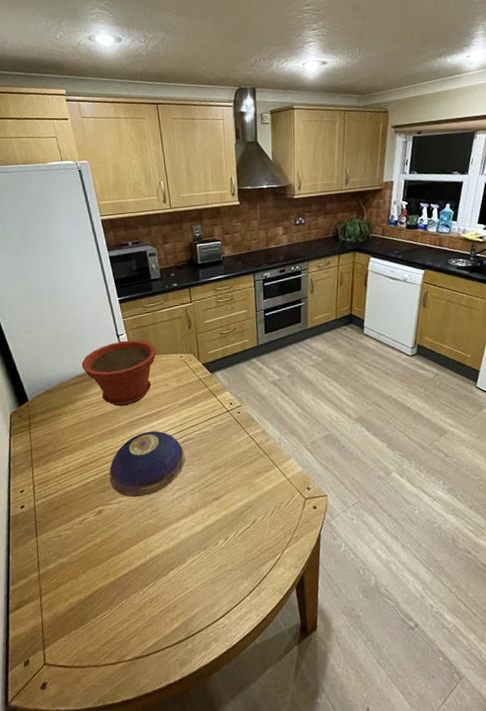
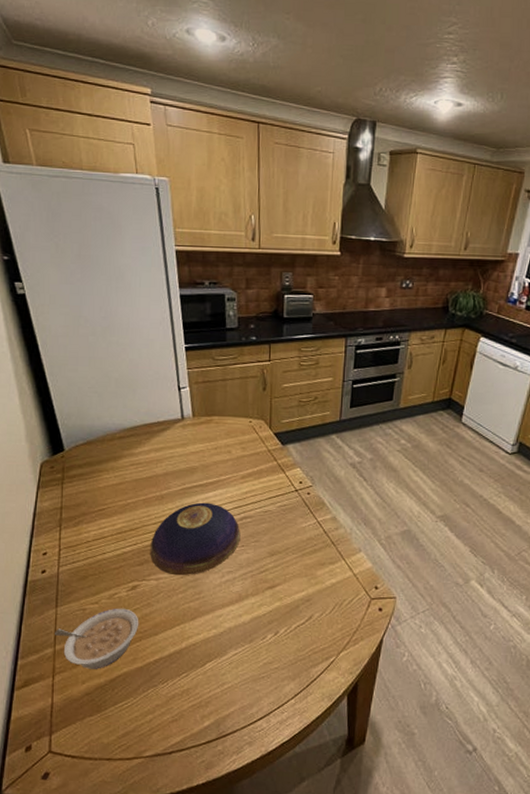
legume: none [38,531,108,588] -> present [55,608,139,669]
plant pot: present [81,339,156,406] -> none [132,395,222,470]

